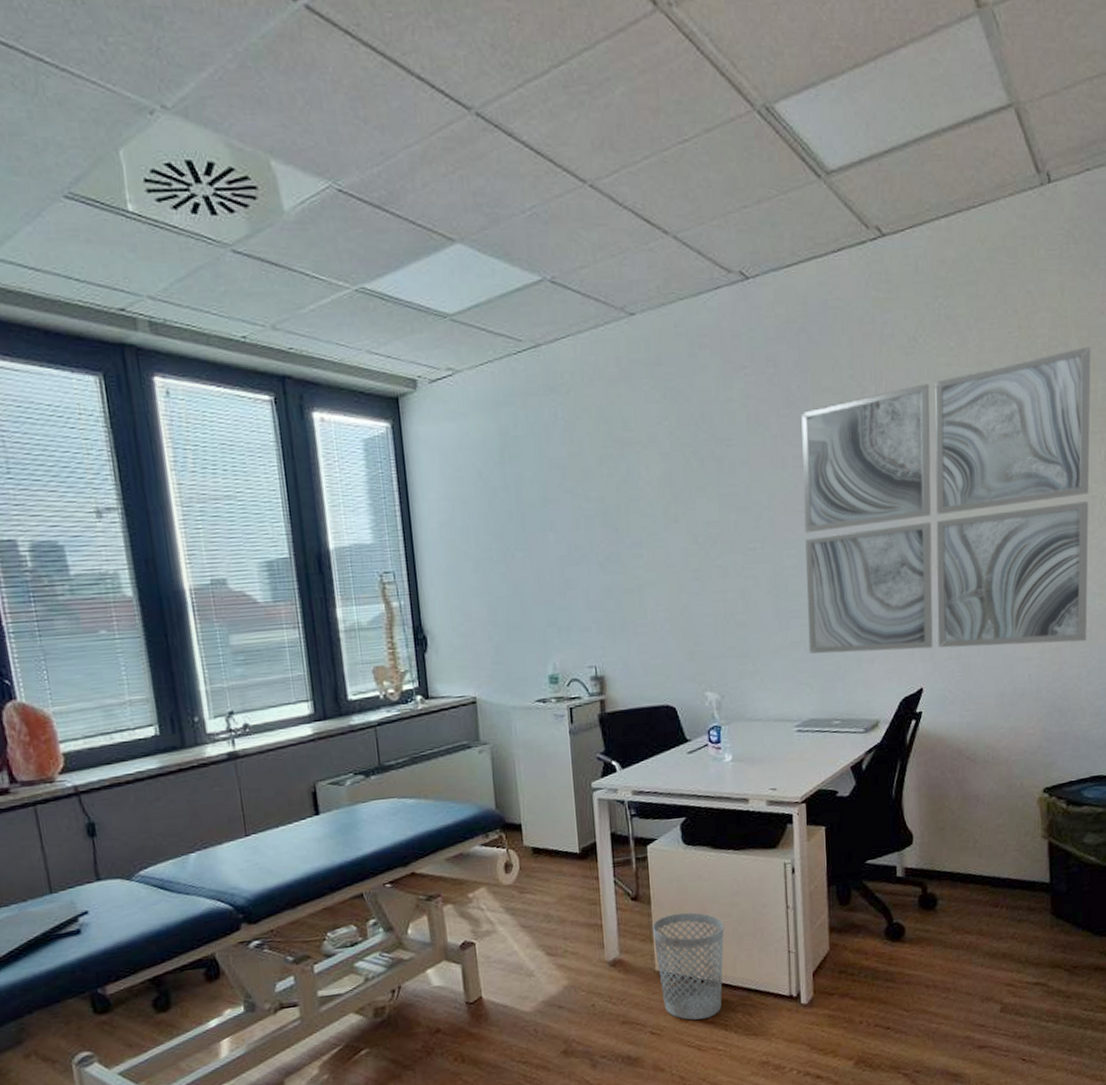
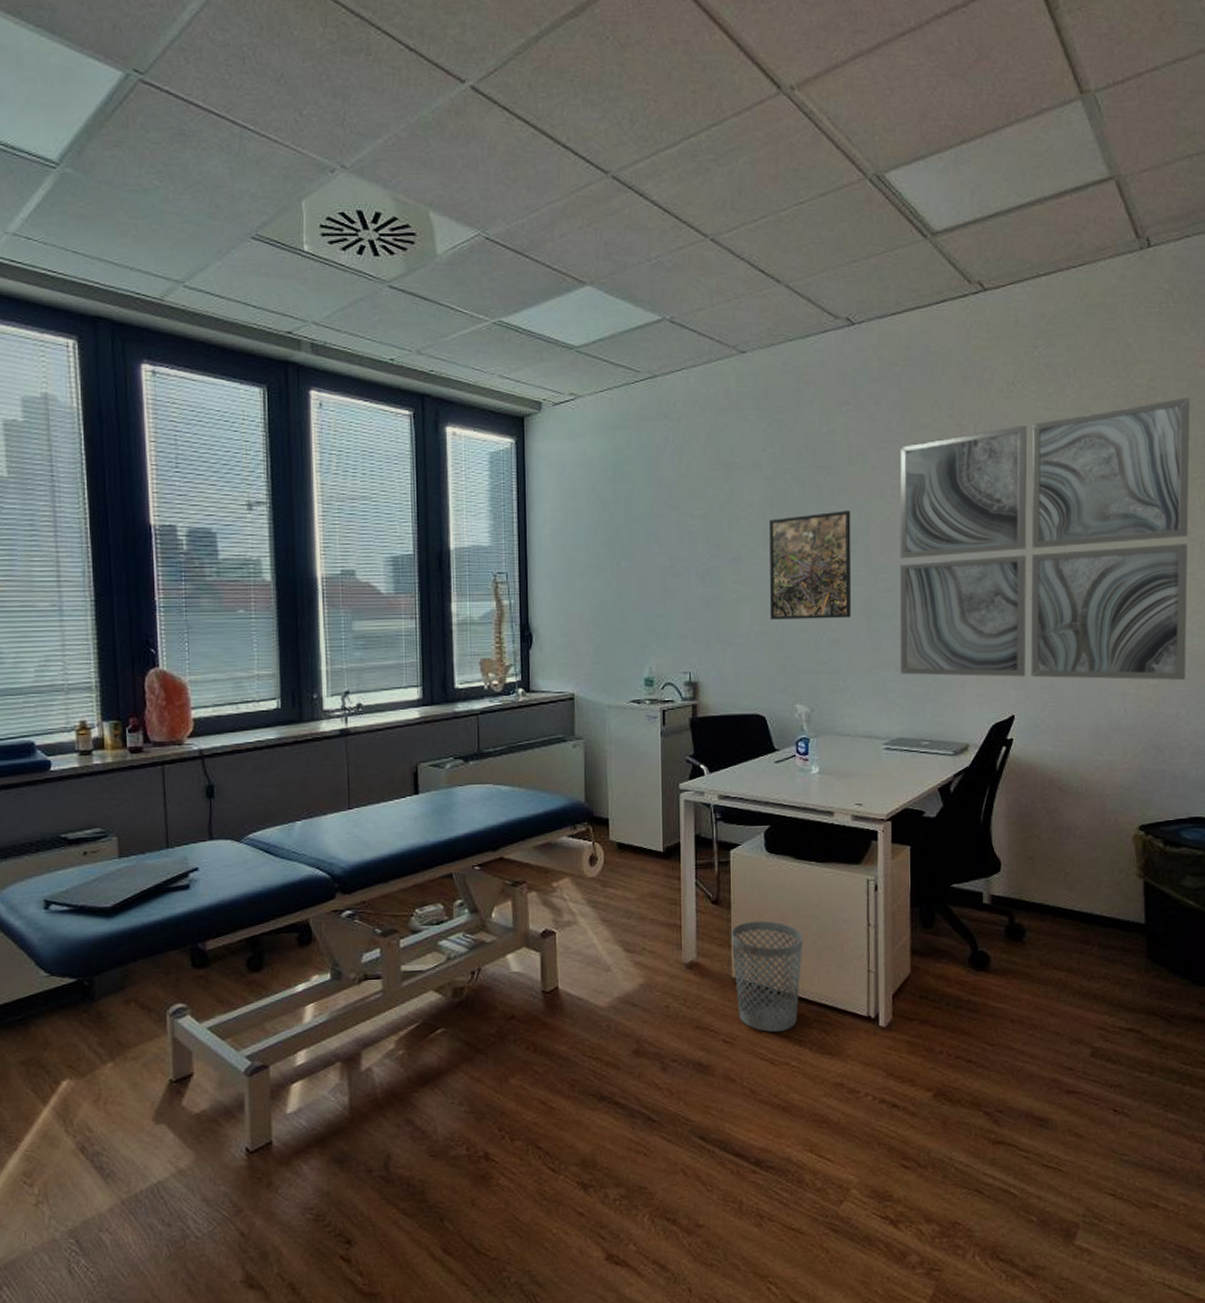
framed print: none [669,484,757,605] -> present [769,511,852,620]

